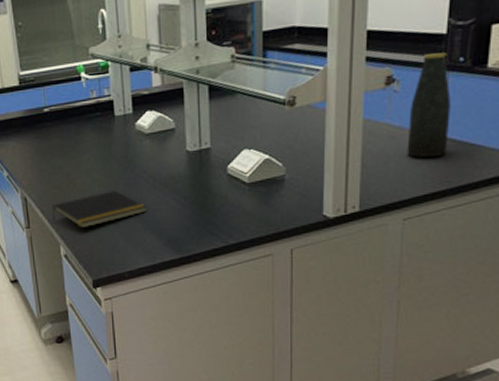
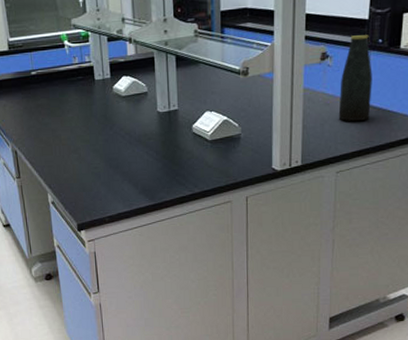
notepad: present [52,190,147,229] -> none [40,145,124,179]

